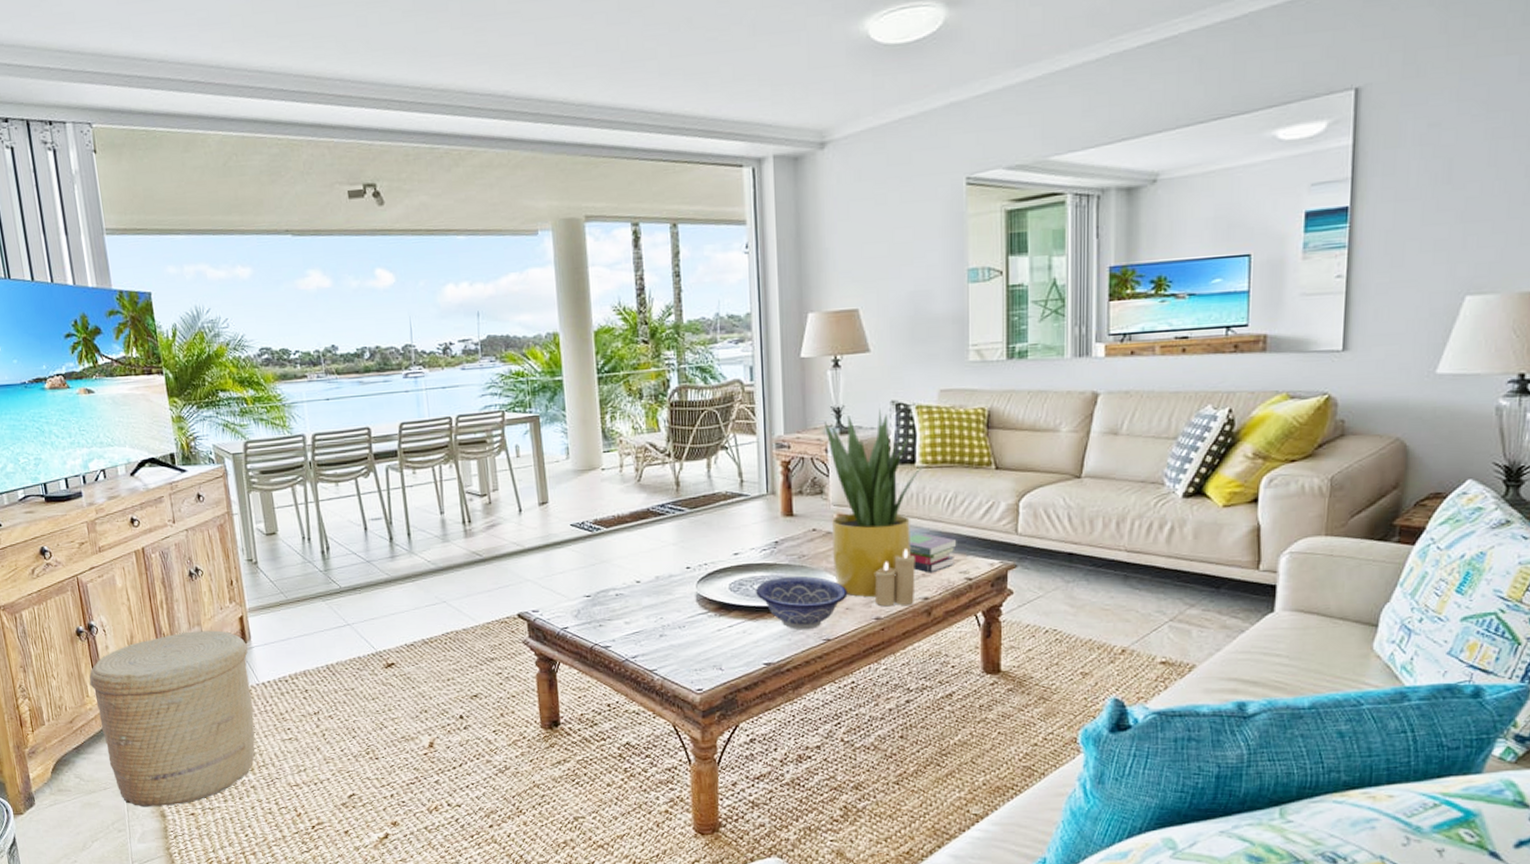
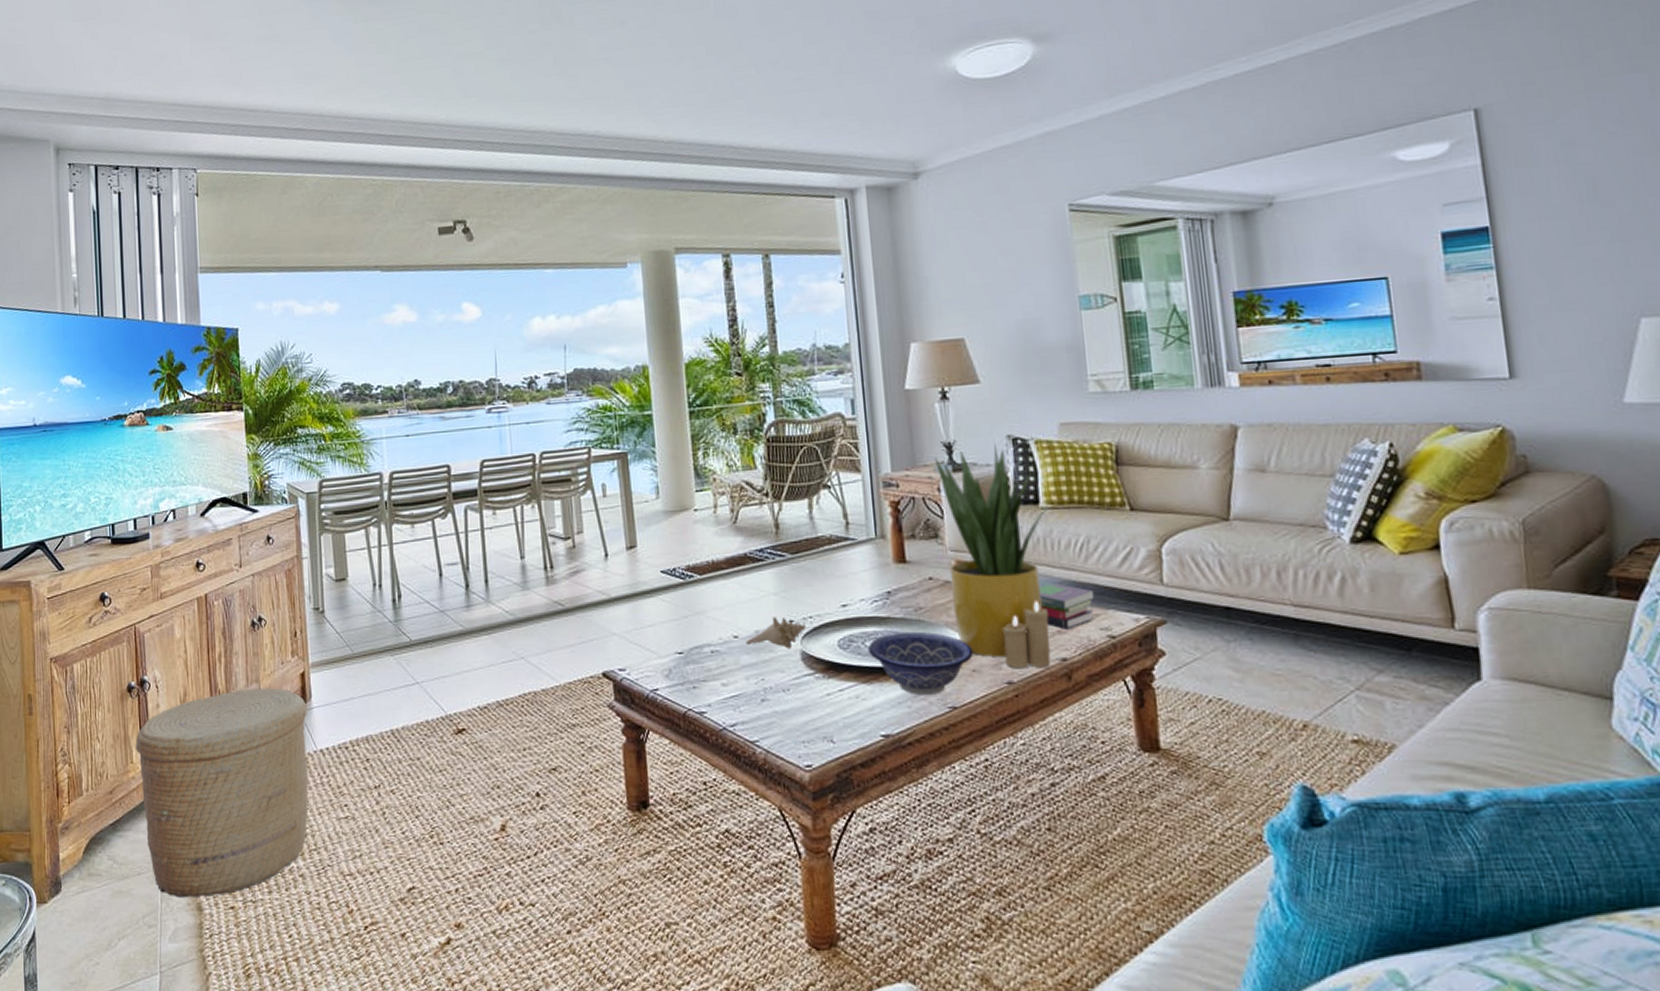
seashell: none [647,564,701,592] -> present [745,616,806,649]

